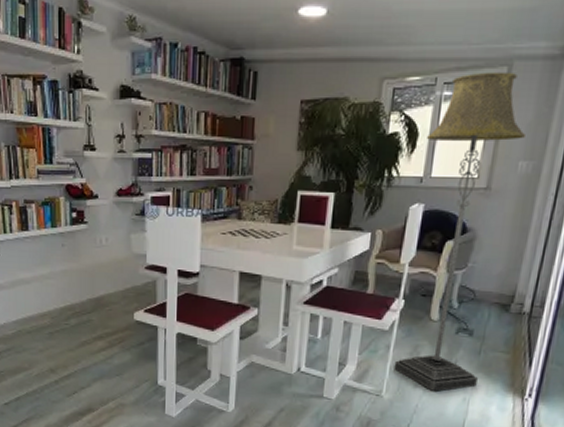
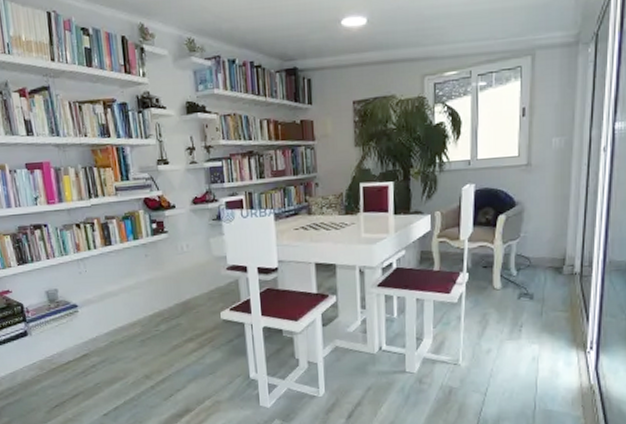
floor lamp: present [394,72,525,391] -> none [467,60,554,354]

